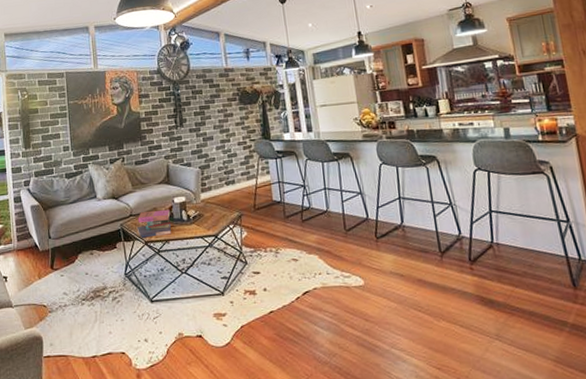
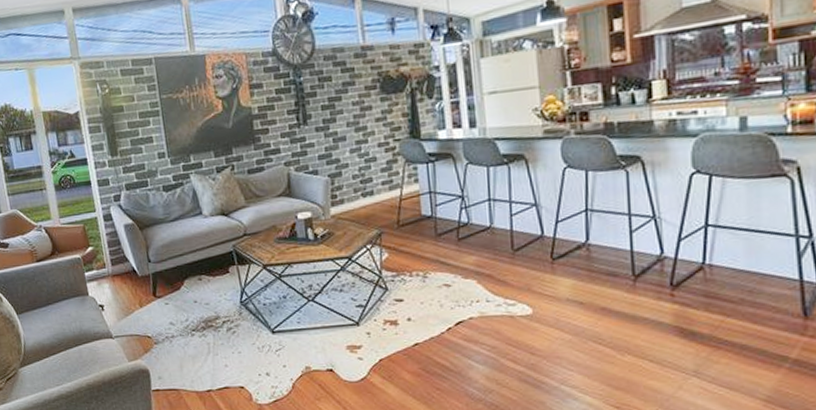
books: present [136,209,172,238] -> none [252,227,295,261]

